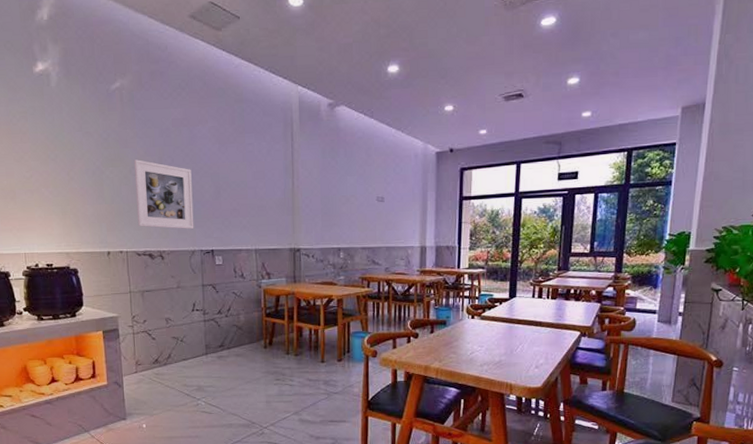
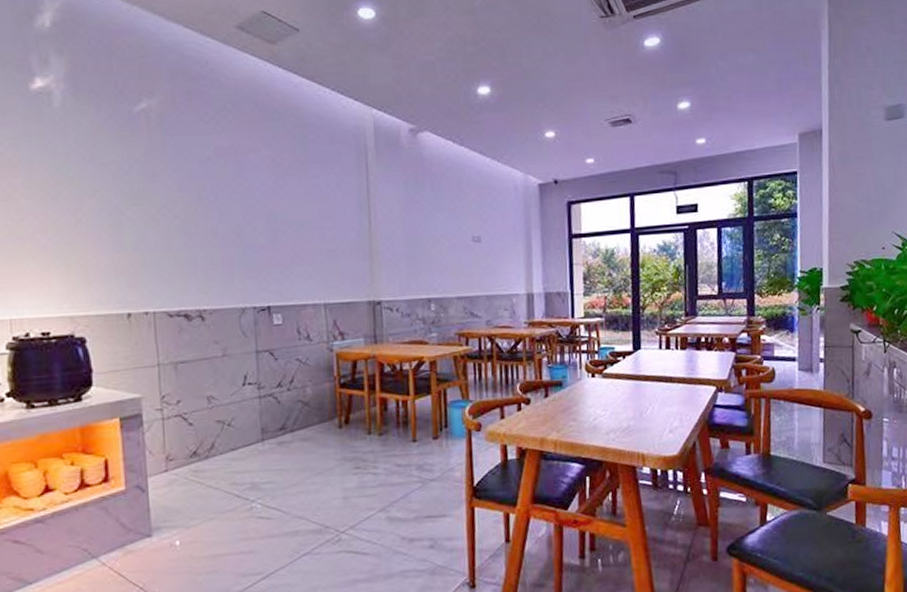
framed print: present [133,159,194,230] -> none [164,196,245,282]

